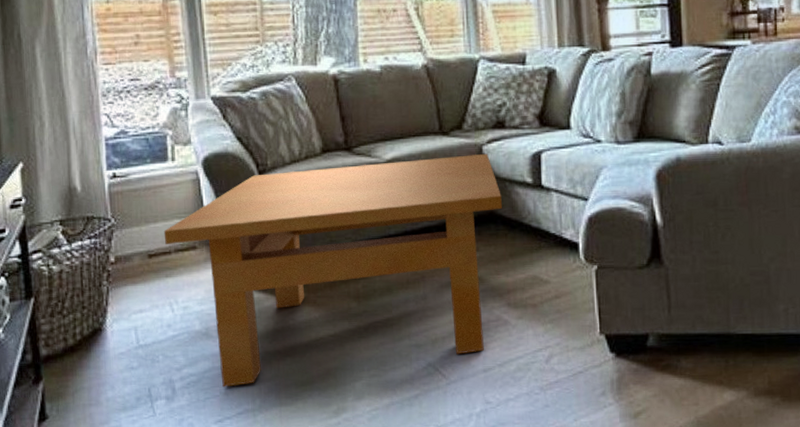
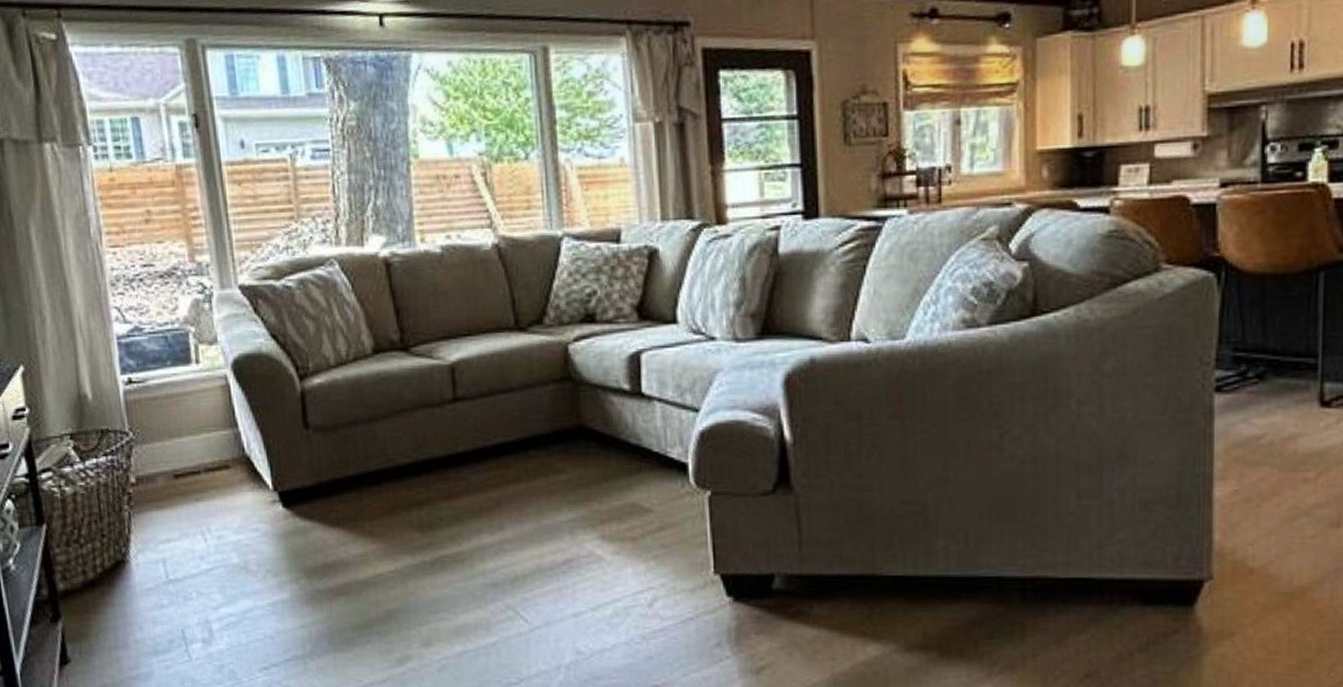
table: present [163,153,502,387] -> none [190,353,593,629]

